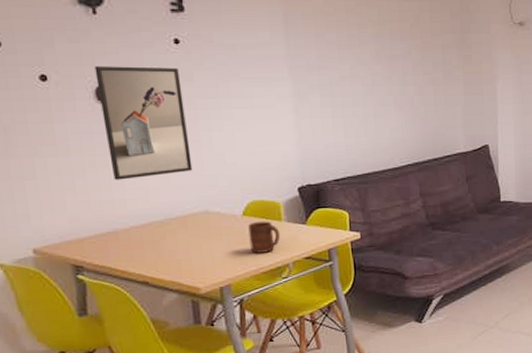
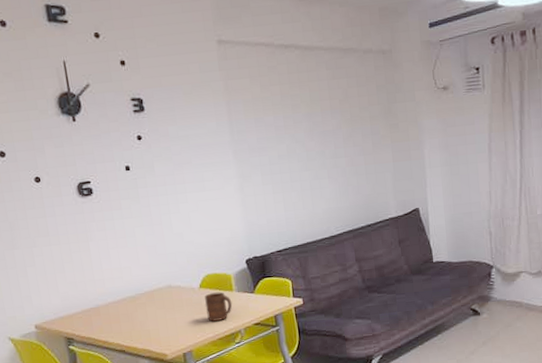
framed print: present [94,66,193,180] -> none [76,161,157,263]

